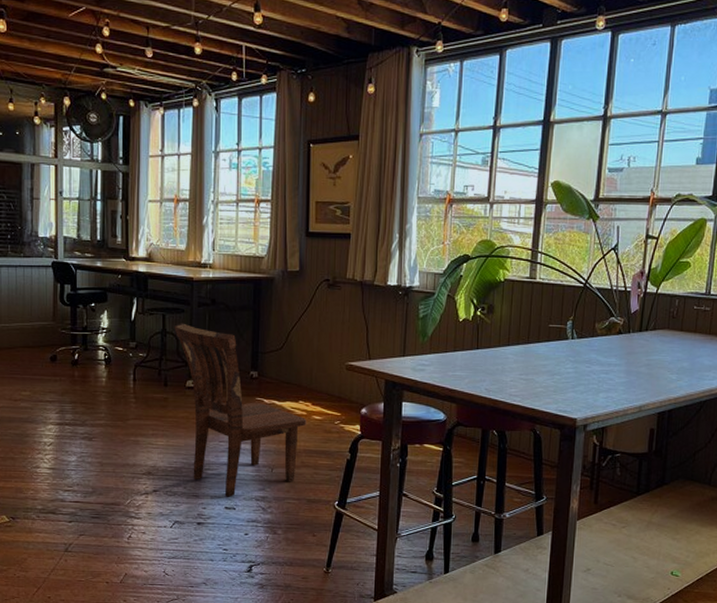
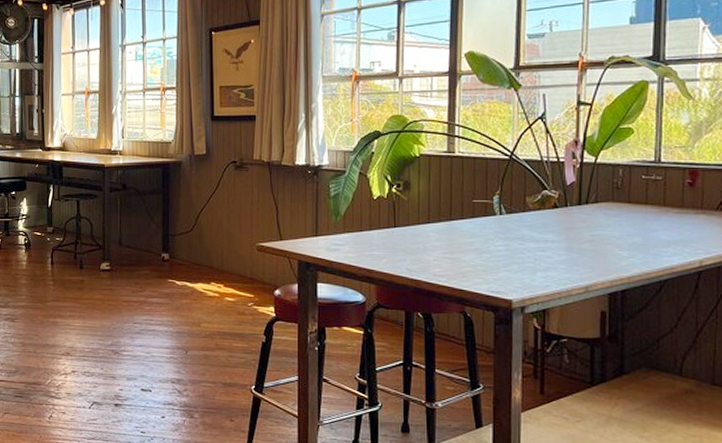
dining chair: present [174,323,307,497] -> none [88,208,219,379]

